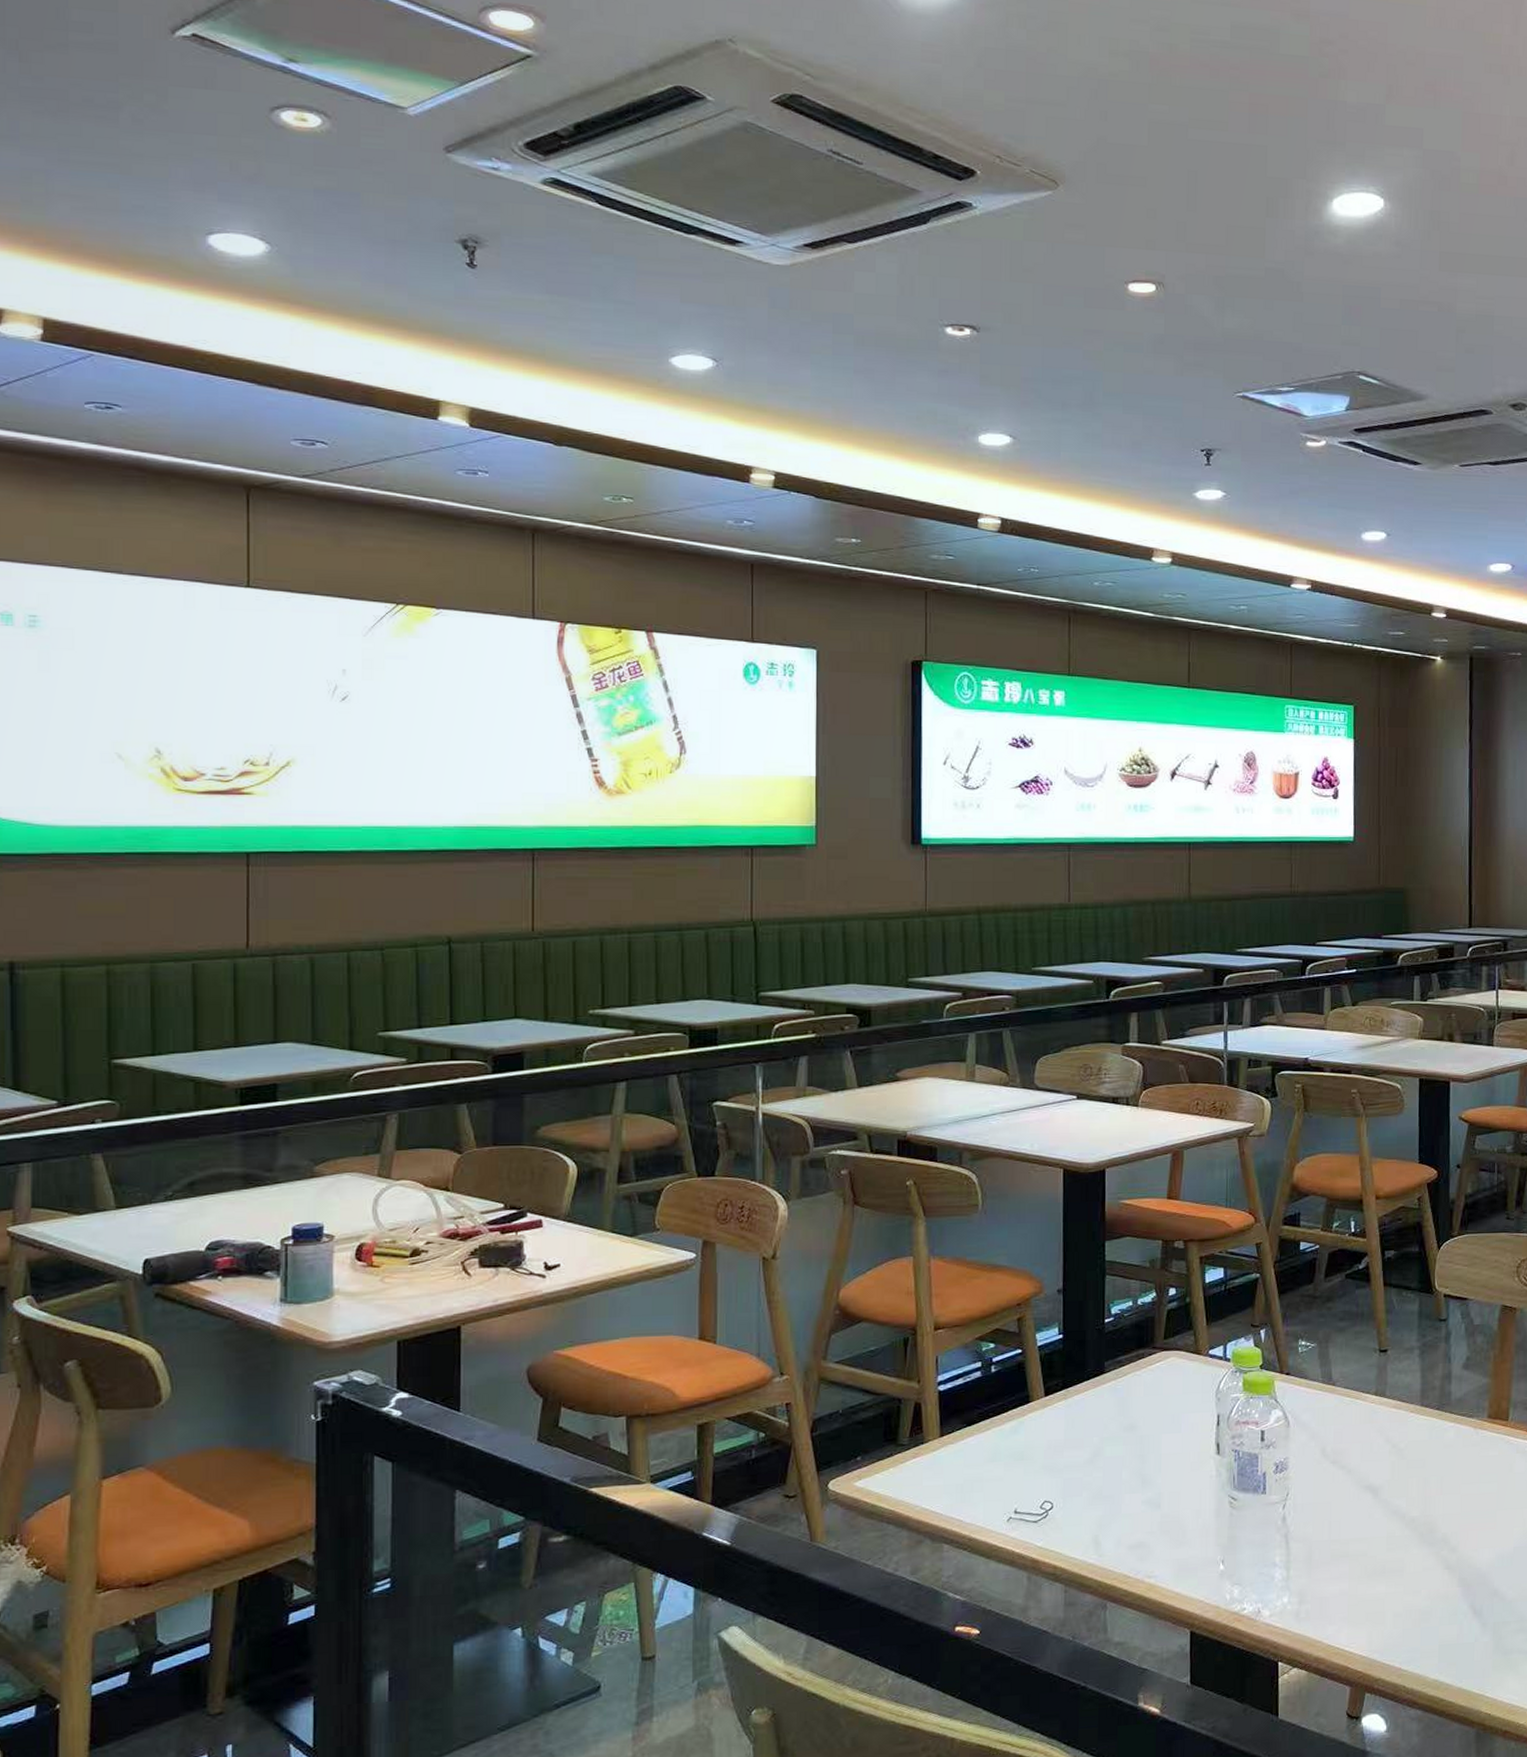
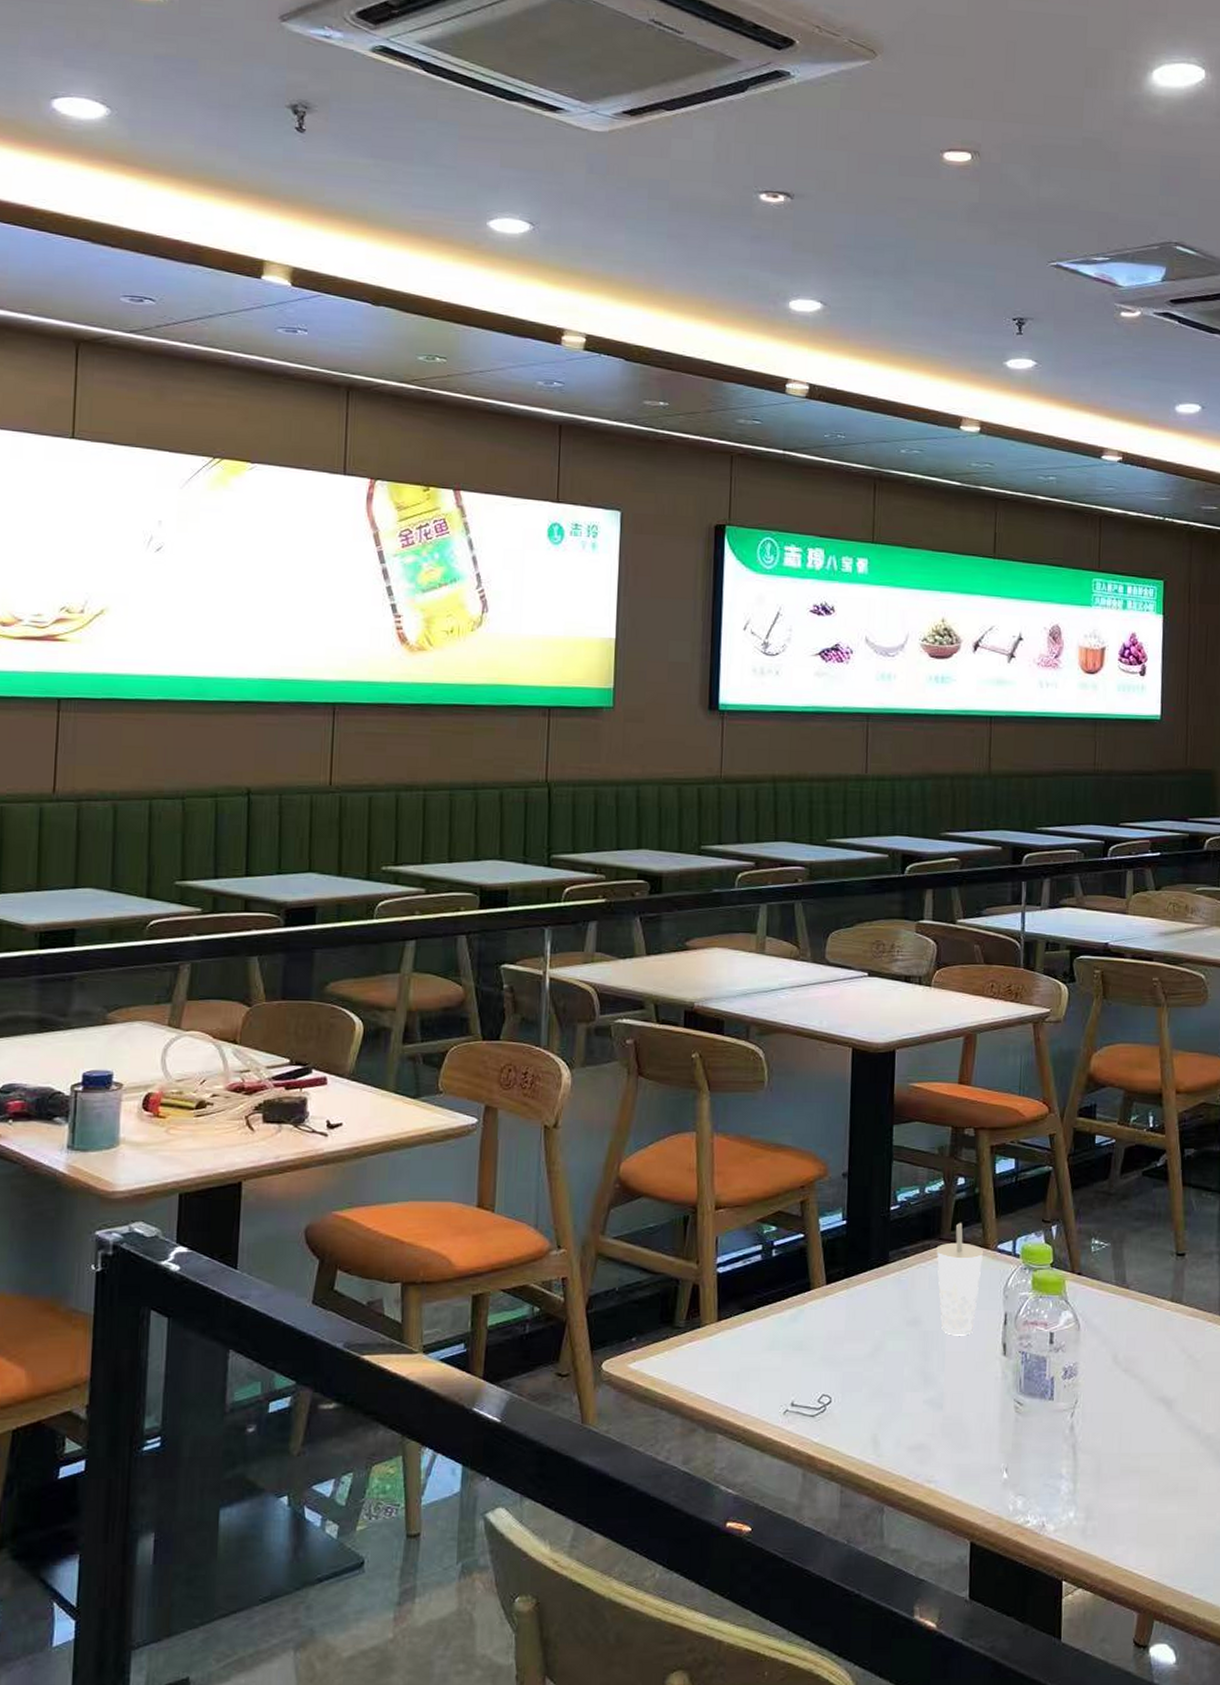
cup: none [1150,1332,1196,1439] -> present [936,1223,984,1336]

